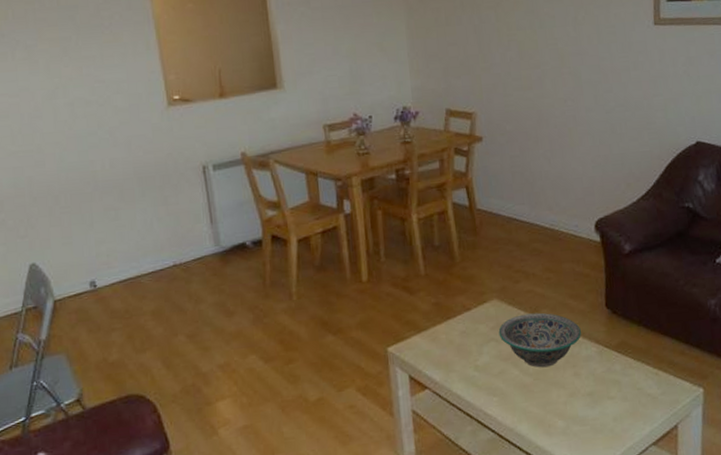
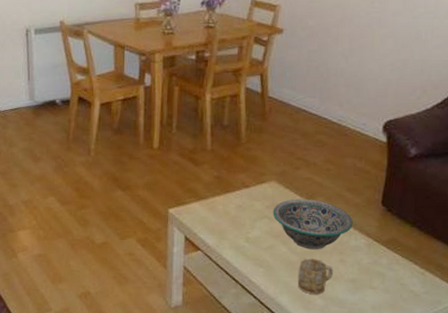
mug: none [534,376,570,417] -> present [297,258,333,294]

